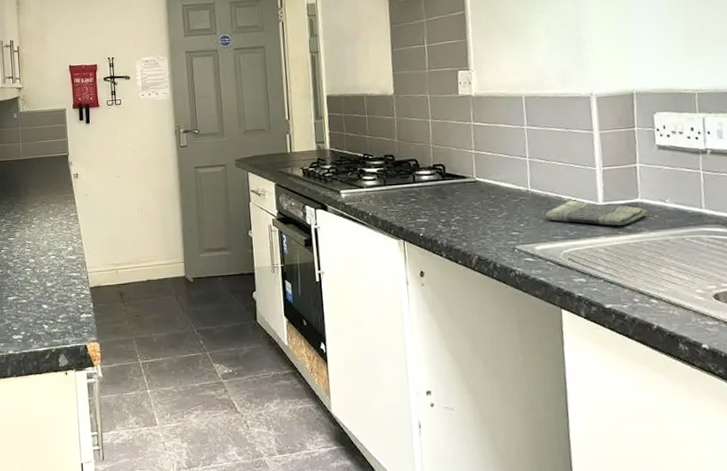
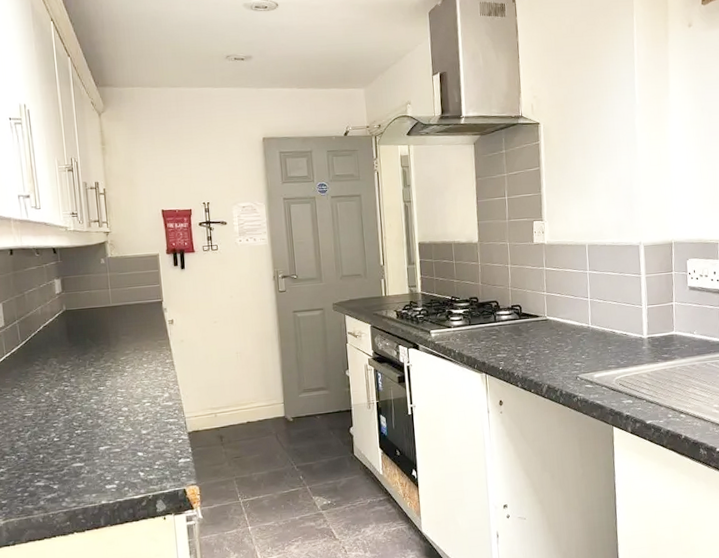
dish towel: present [545,200,648,226] -> none [602,334,680,355]

